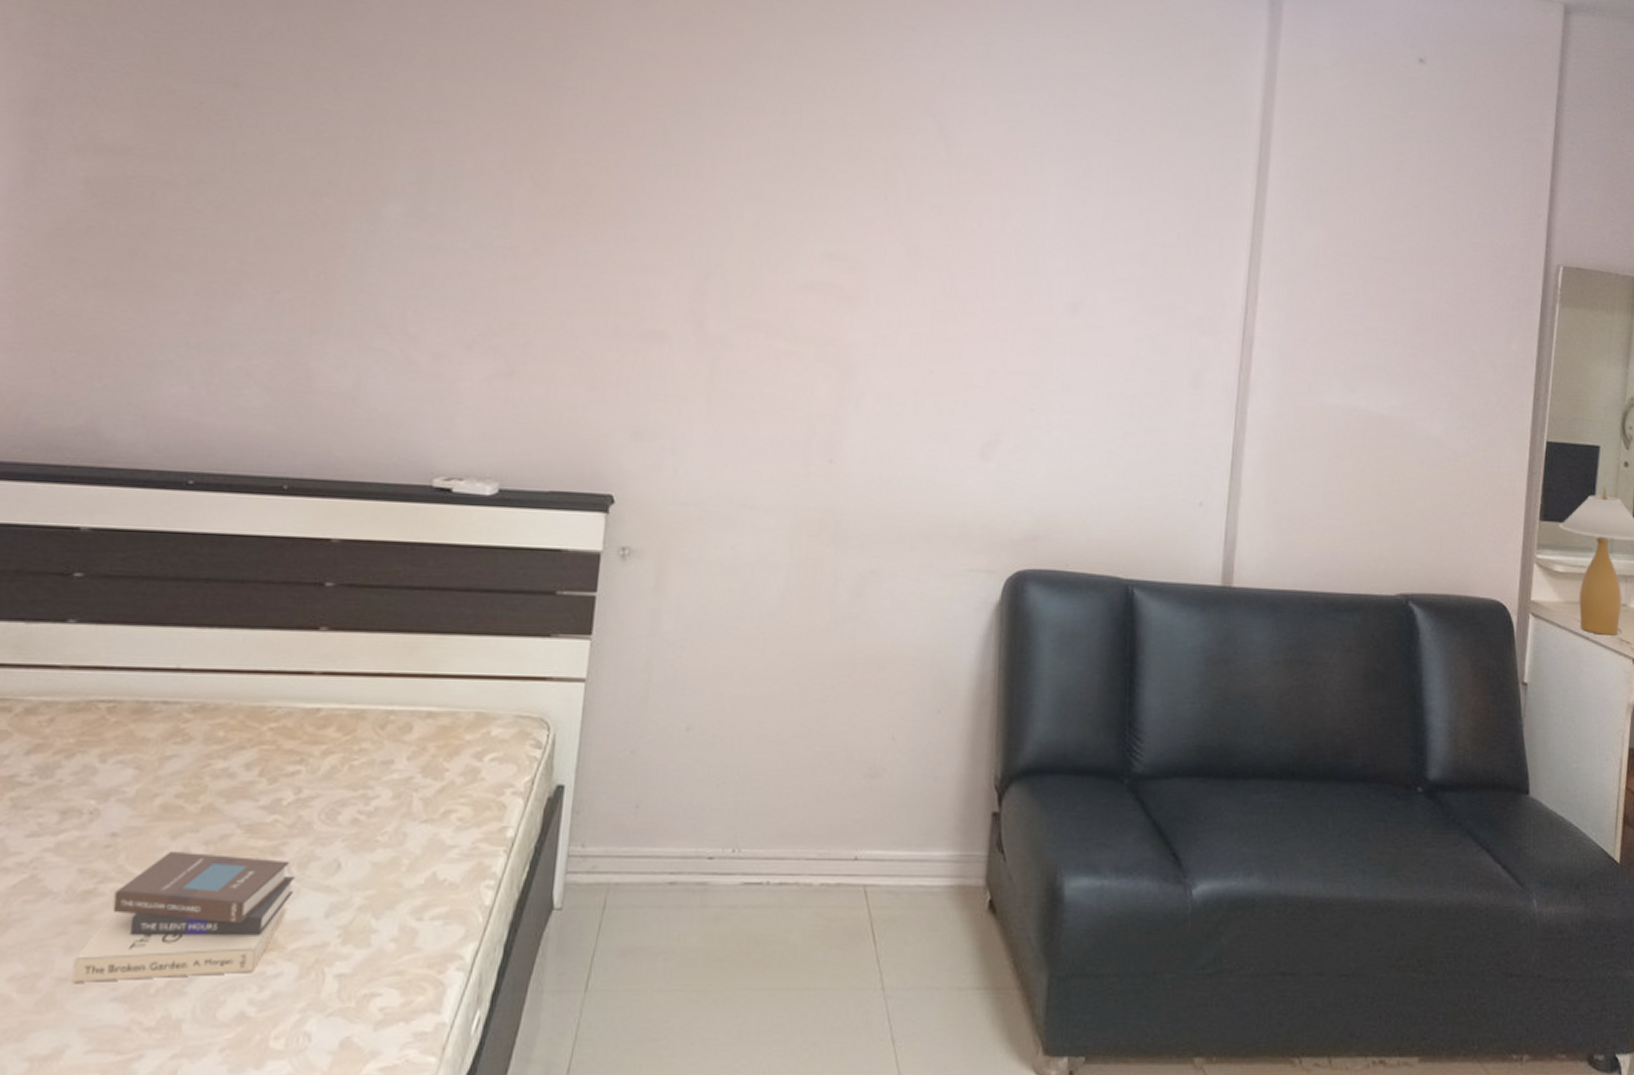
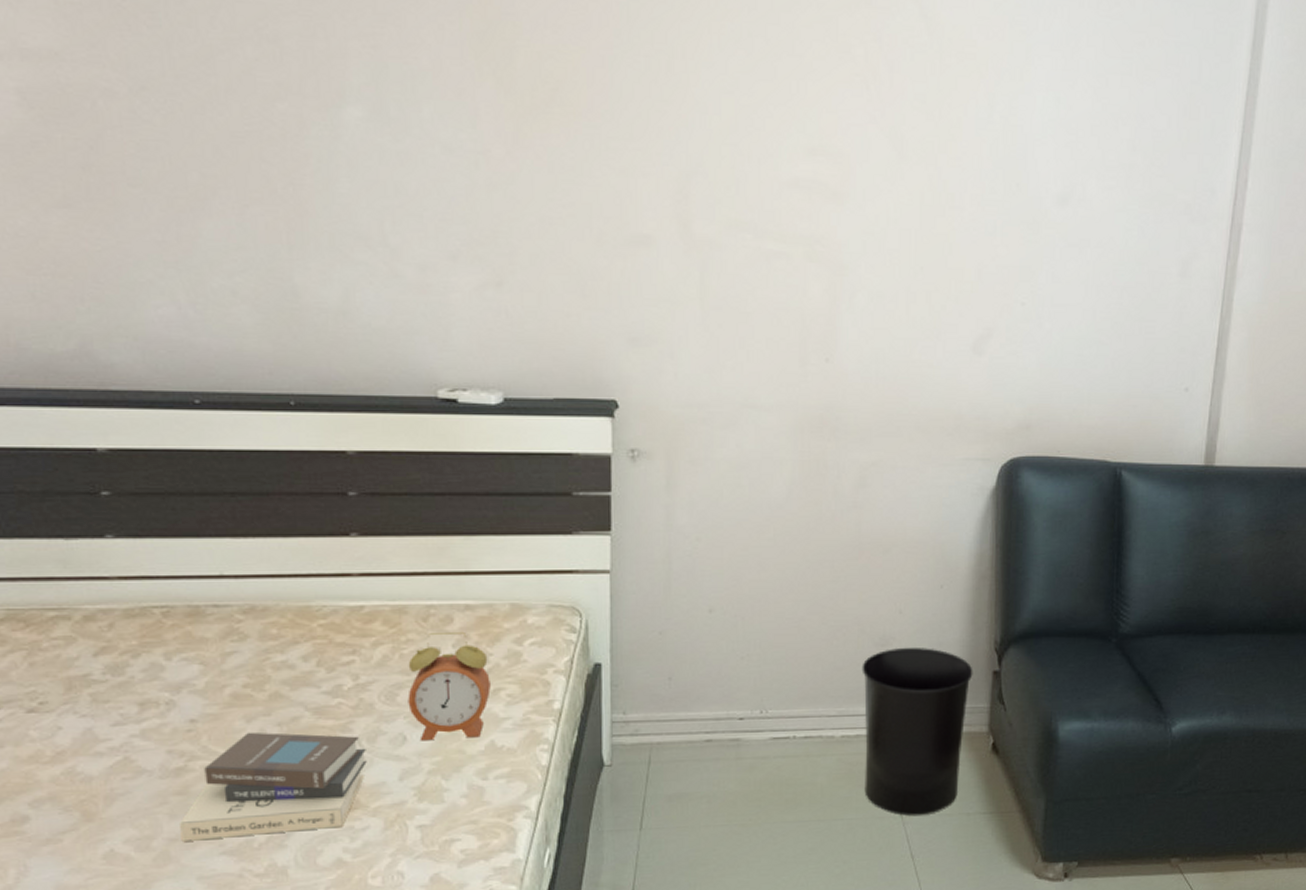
alarm clock: none [349,741,443,870] -> present [408,631,491,741]
waste bin: none [842,781,970,987] -> present [861,648,973,815]

